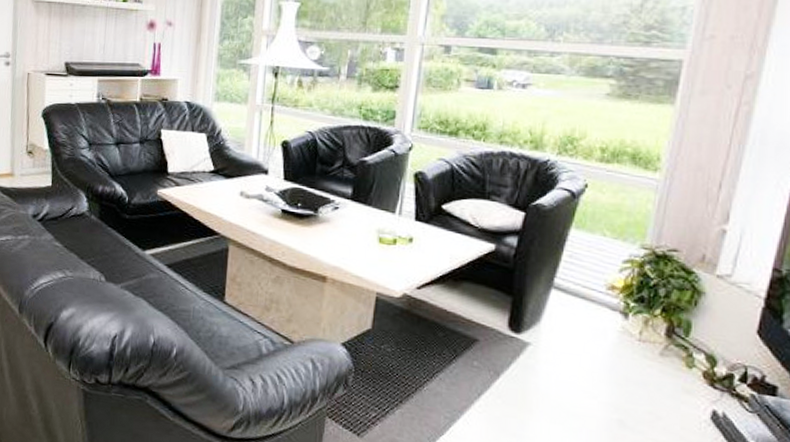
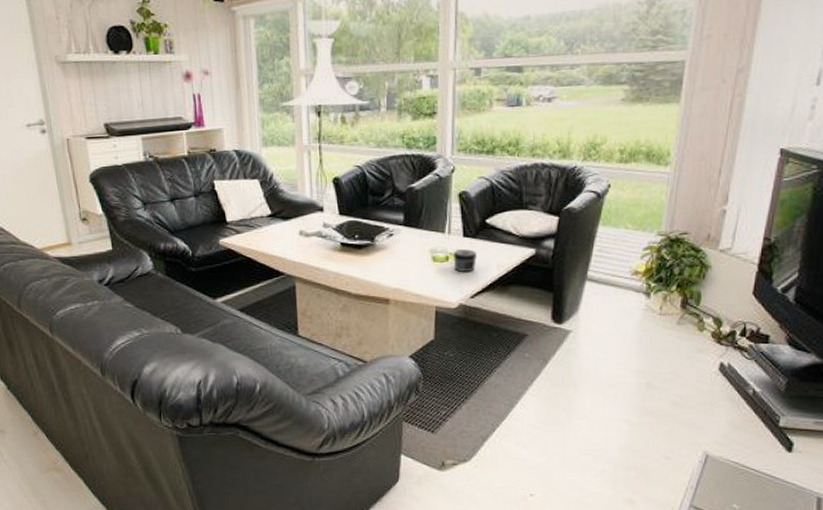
jar: none [401,233,428,260] -> present [453,249,477,273]

